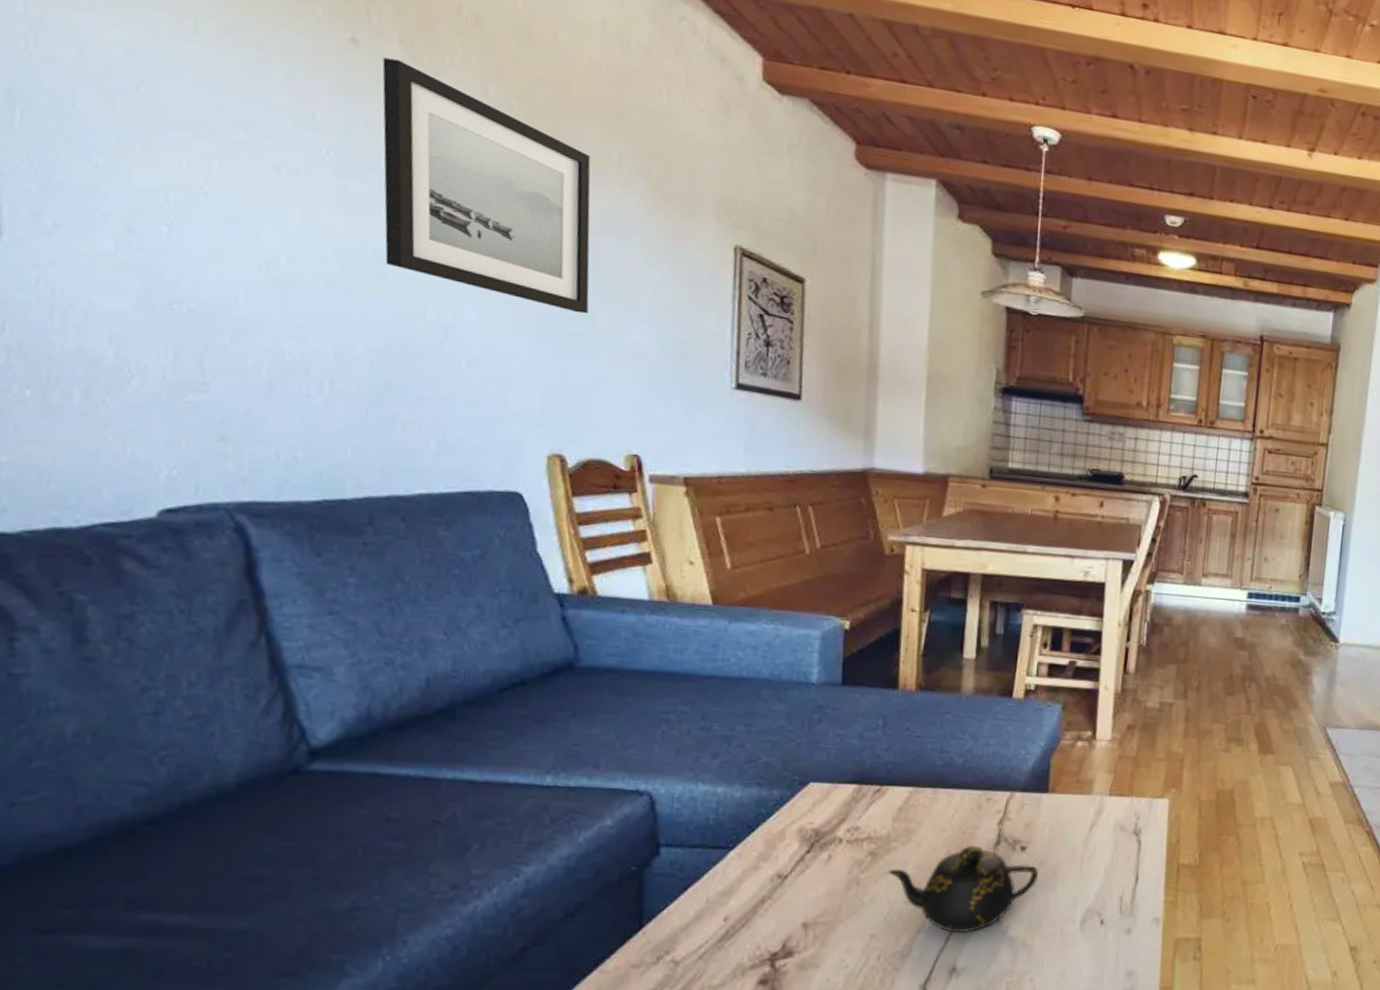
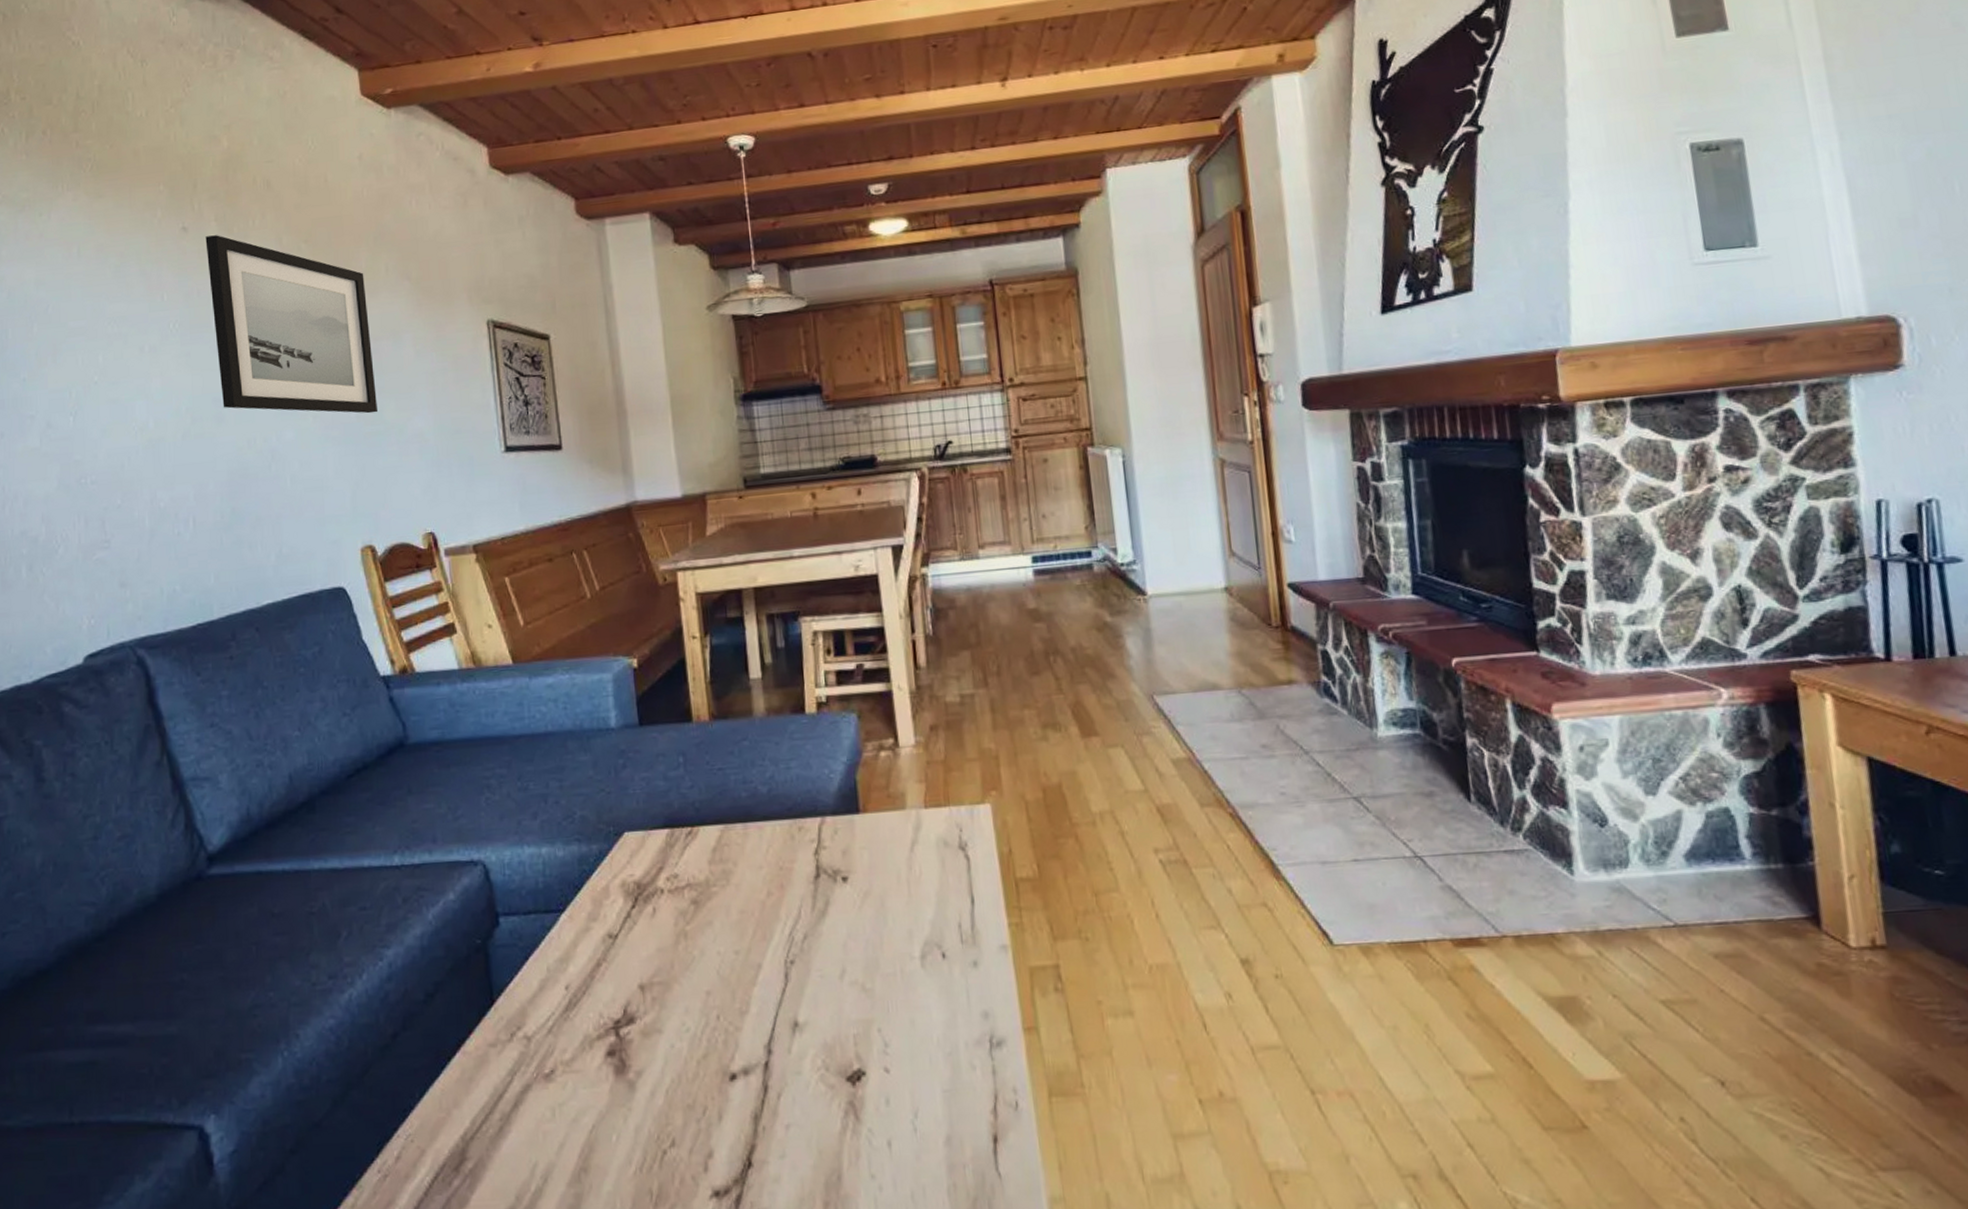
teapot: present [887,845,1039,933] -> none [712,881,867,983]

